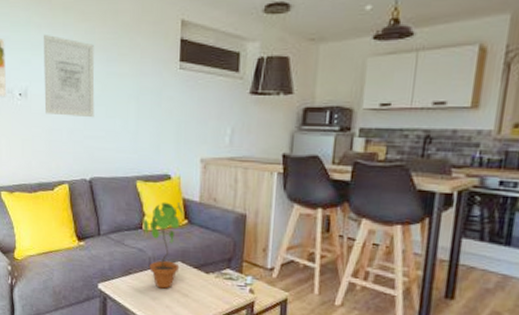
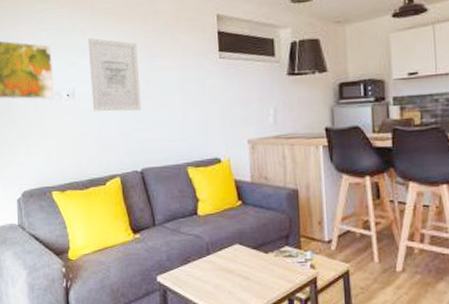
potted plant: present [143,201,184,289] -> none [197,184,238,274]

